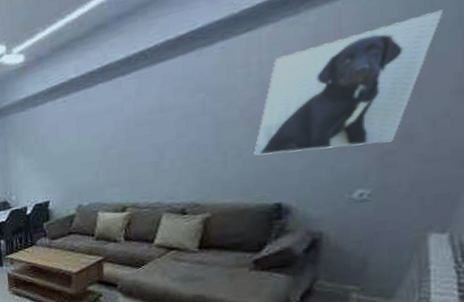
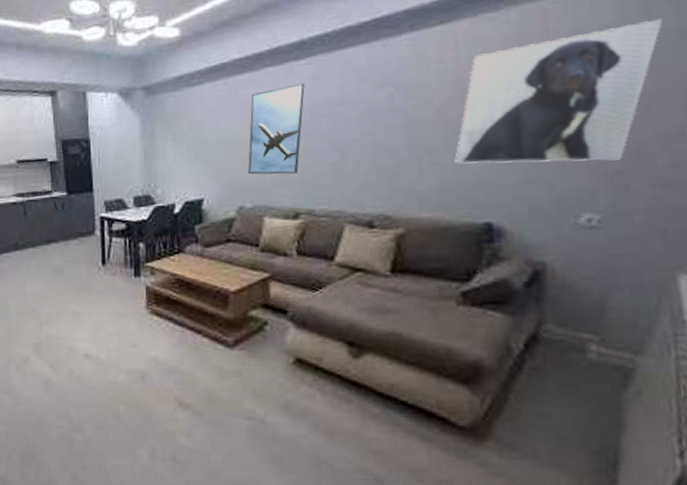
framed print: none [84,95,131,178] -> present [248,83,305,175]

